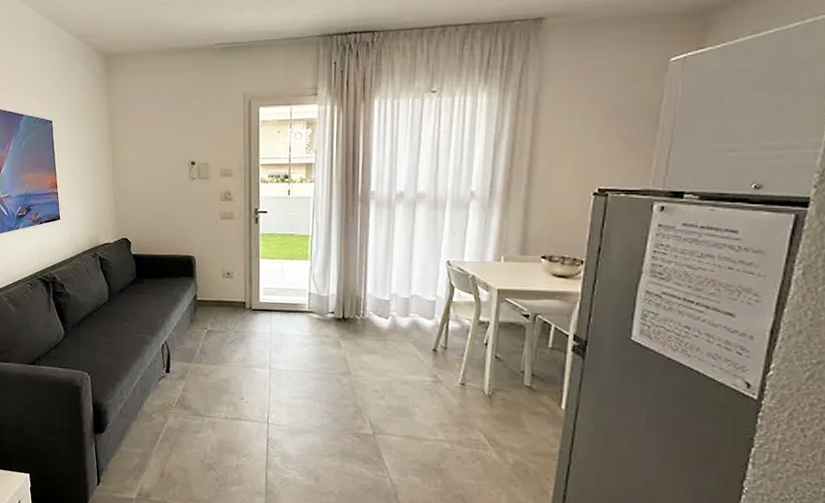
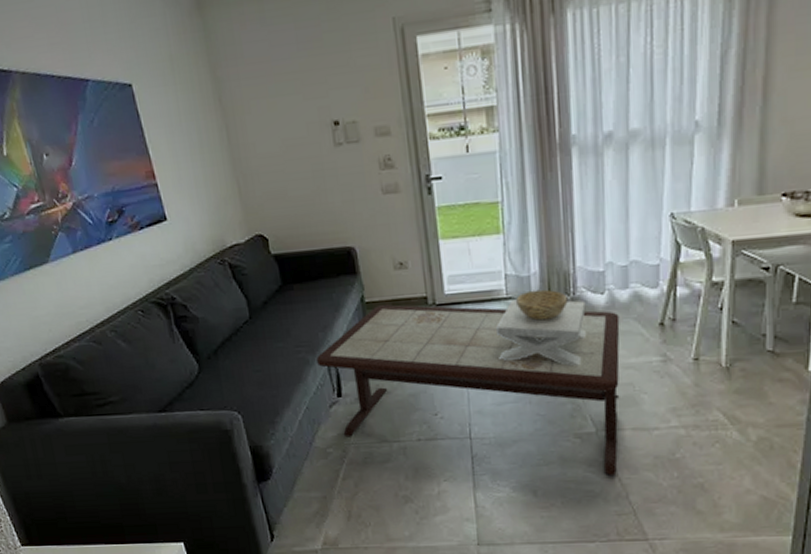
coffee table: none [154,304,400,475] -> present [316,304,620,475]
decorative bowl: none [298,308,372,376] -> present [496,289,586,366]

